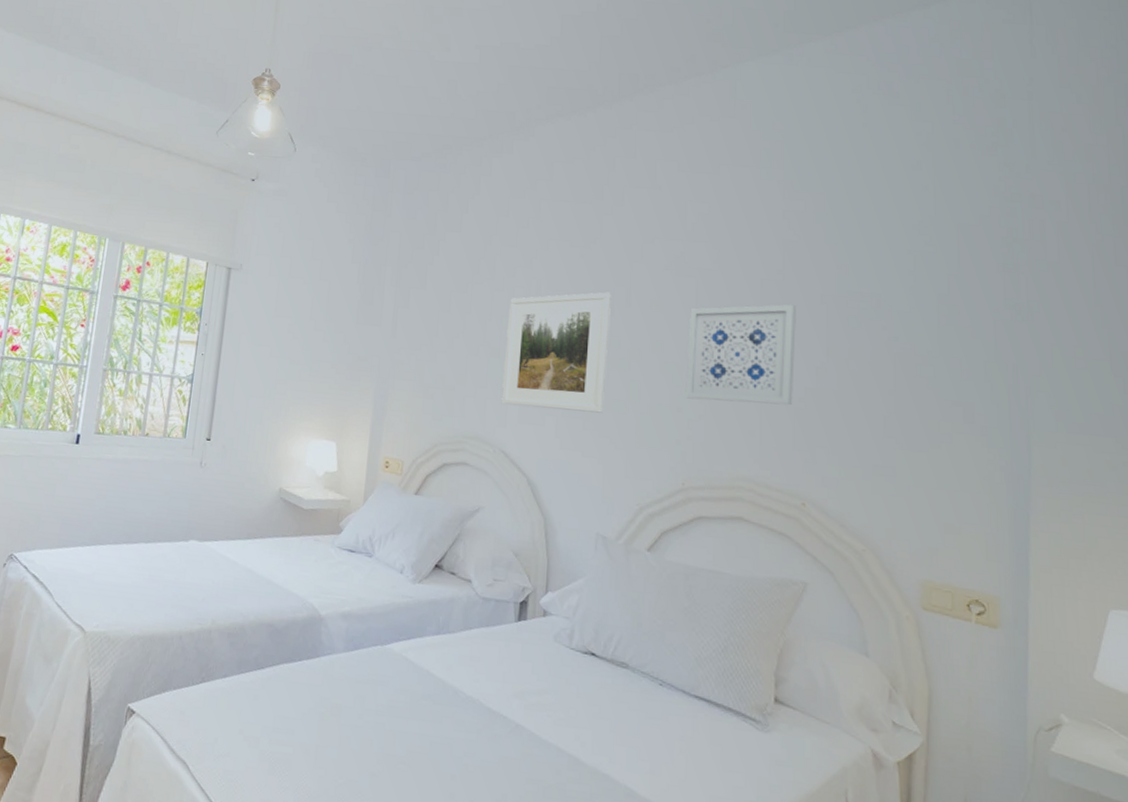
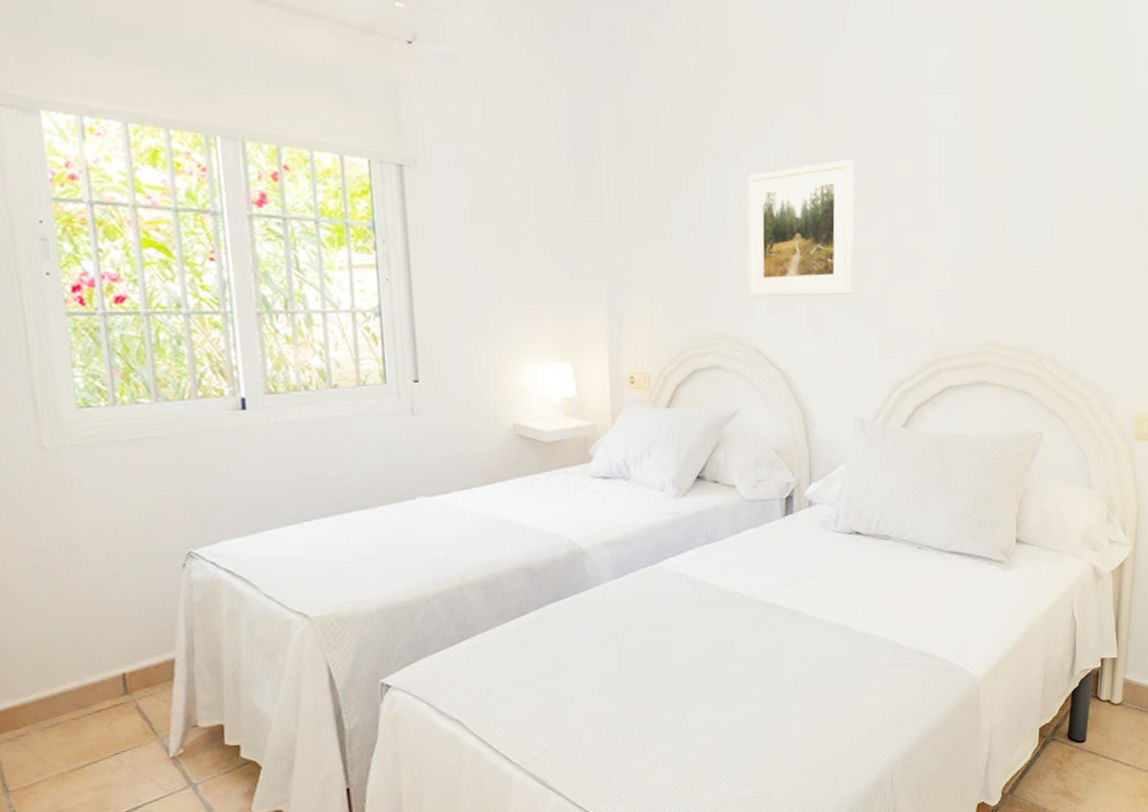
wall art: present [685,304,796,406] -> none [932,157,1034,269]

